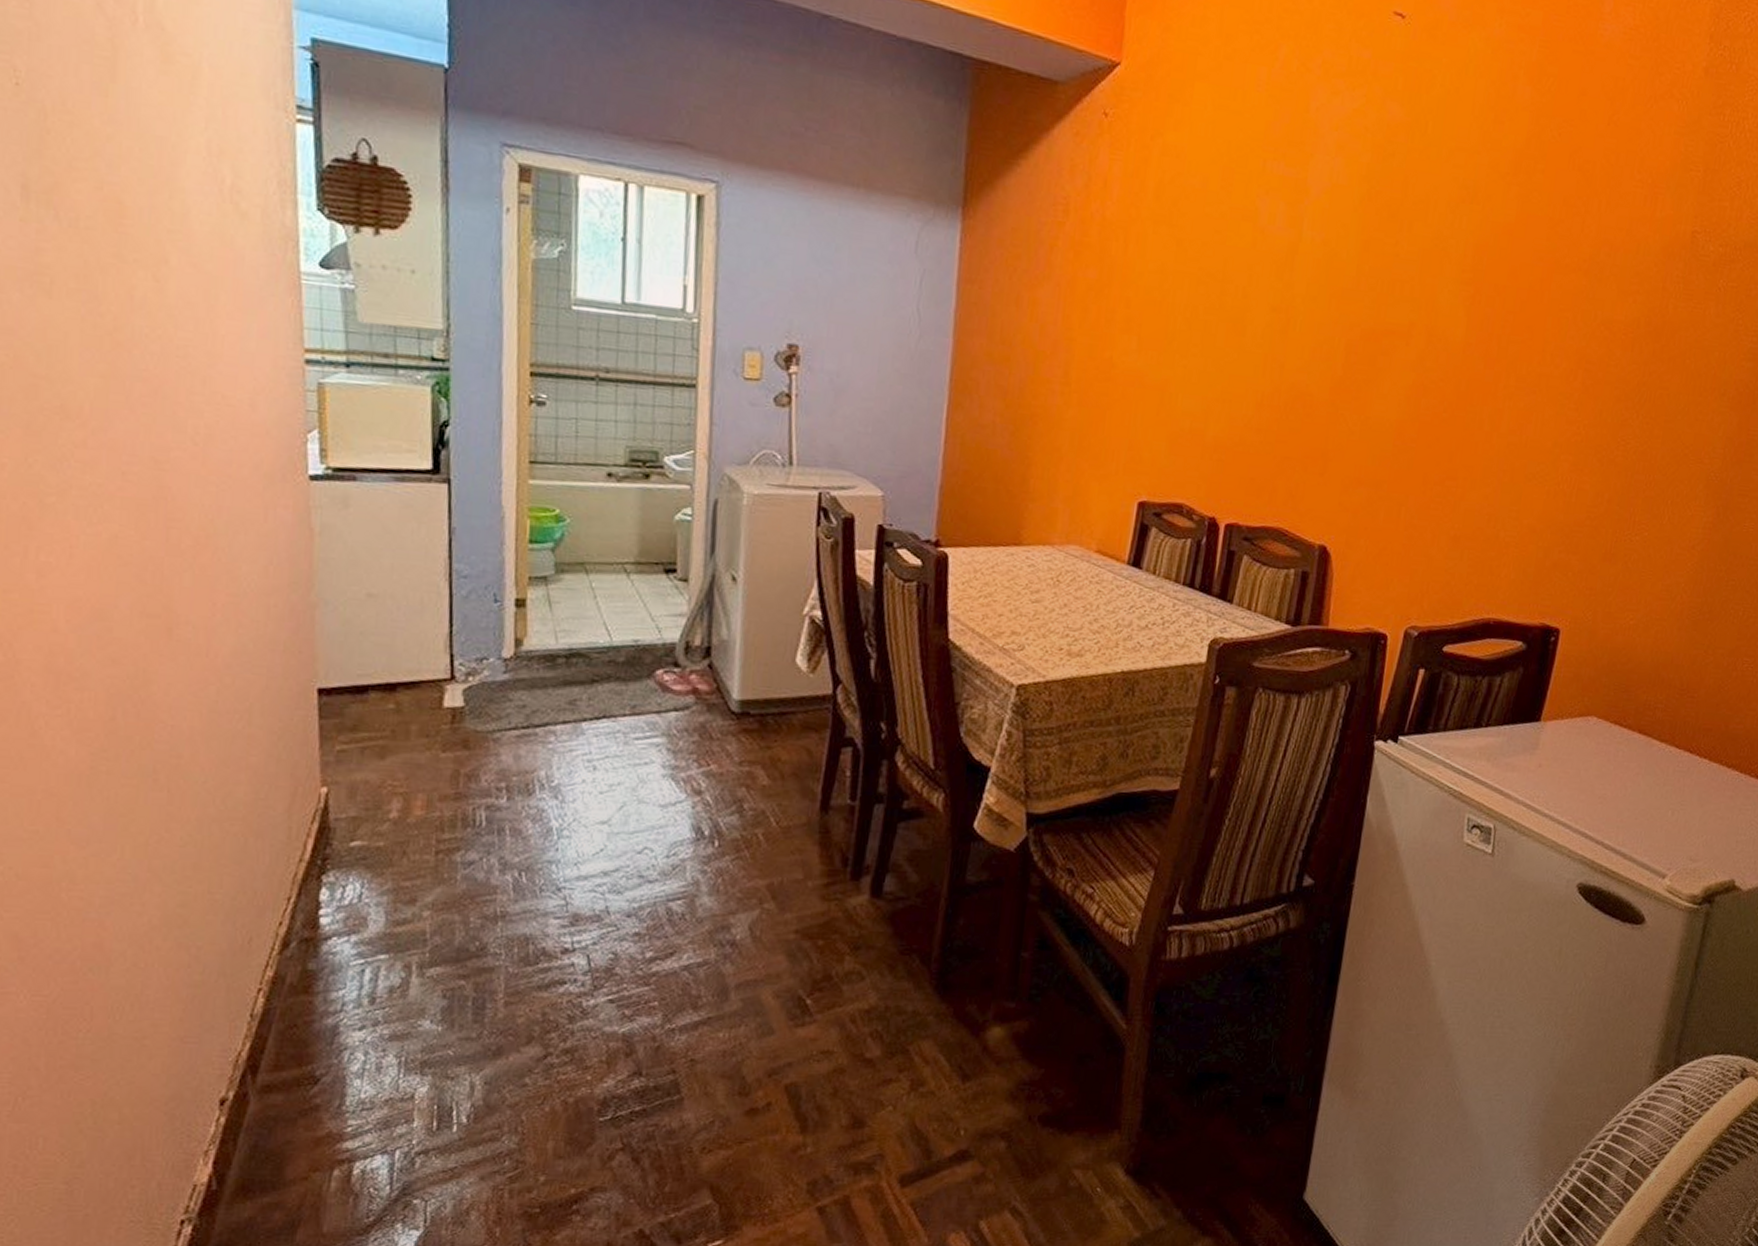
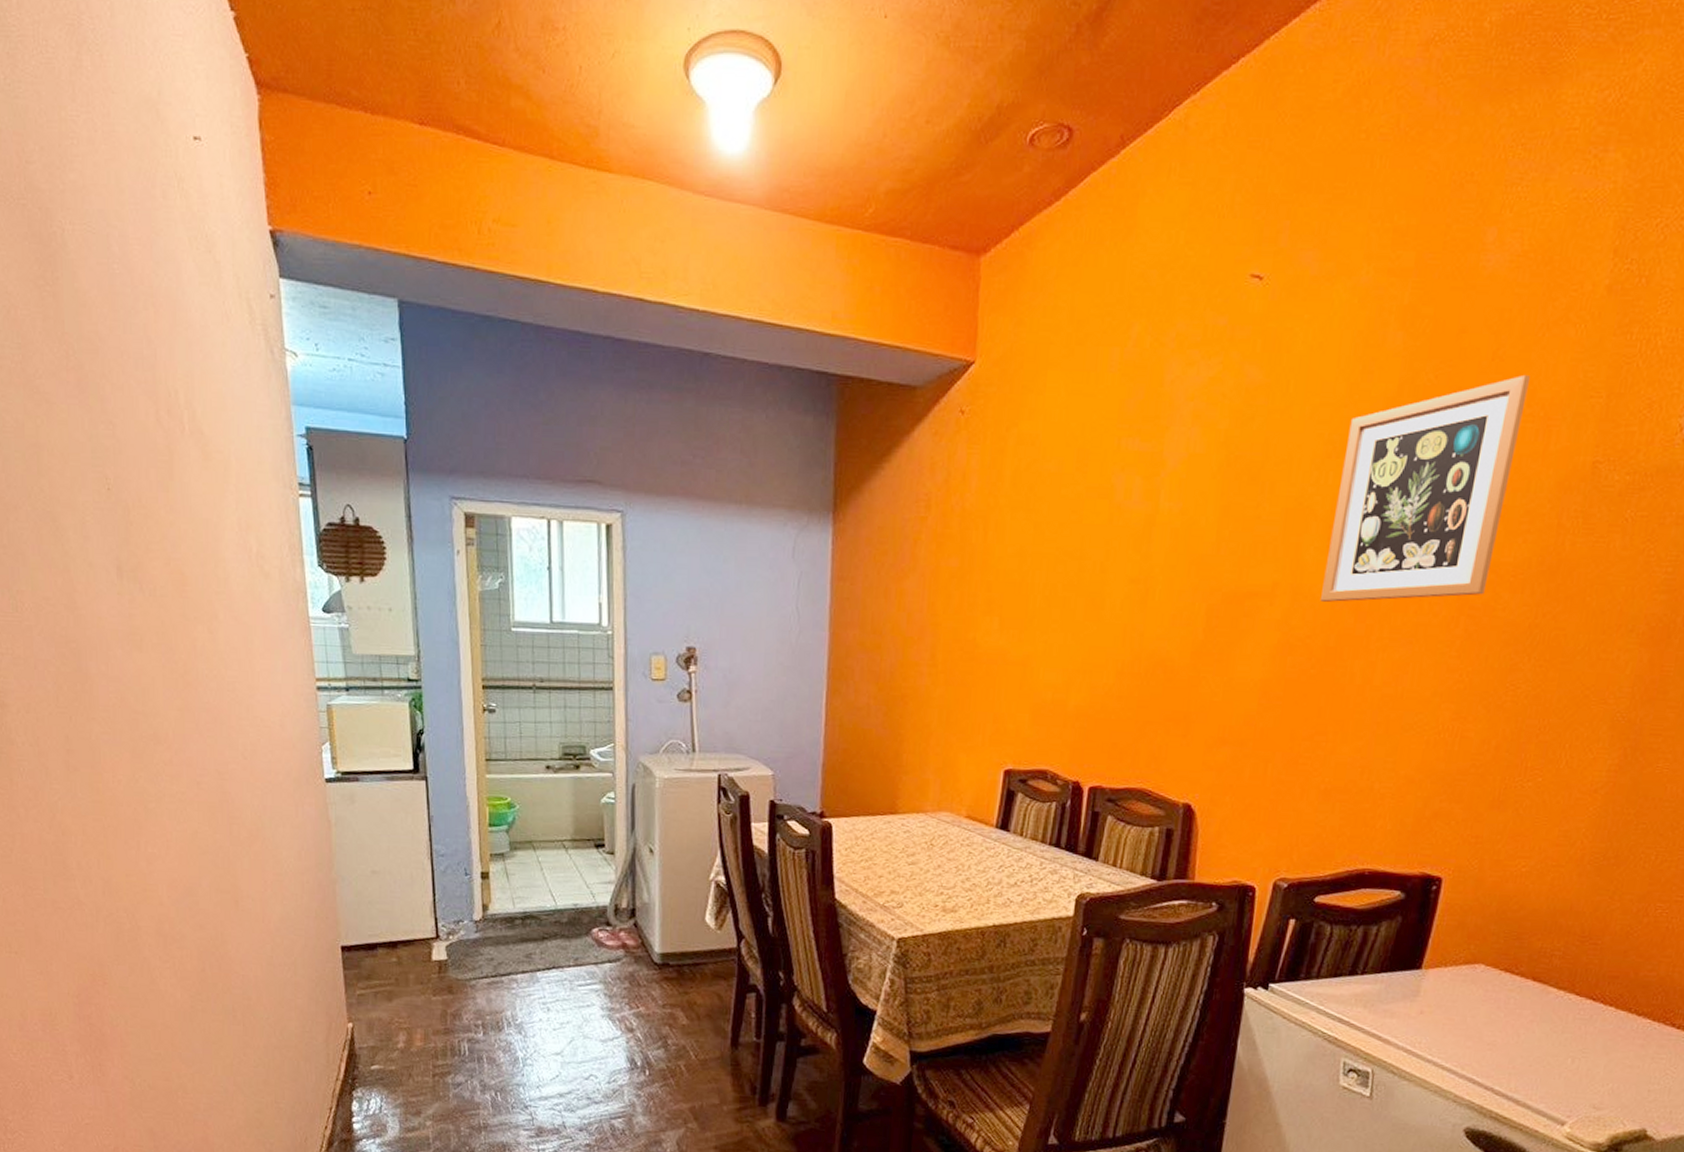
picture frame: none [1453,141,1640,351] -> present [1321,374,1530,602]

